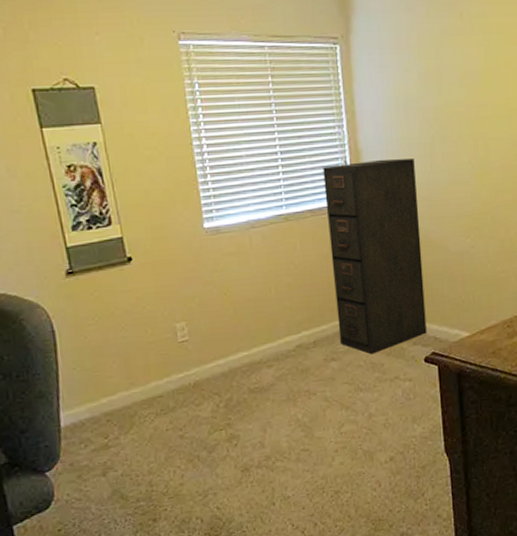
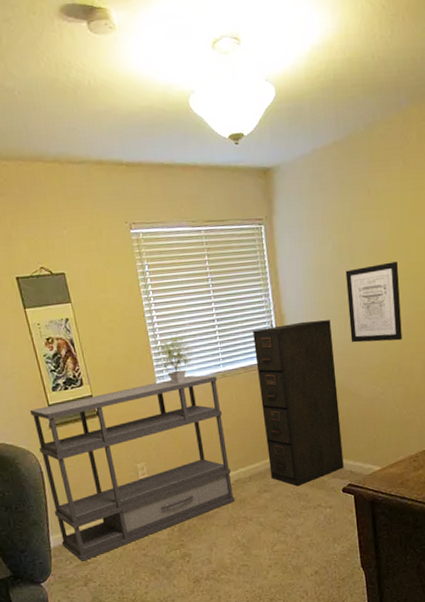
bookshelf: none [41,217,296,445] -> present [29,375,235,562]
potted plant: none [202,164,252,227] -> present [154,331,195,384]
wall art: none [433,95,497,187] -> present [345,261,402,343]

